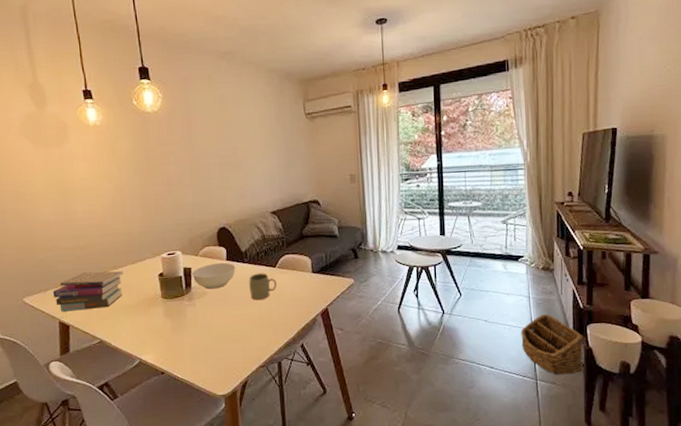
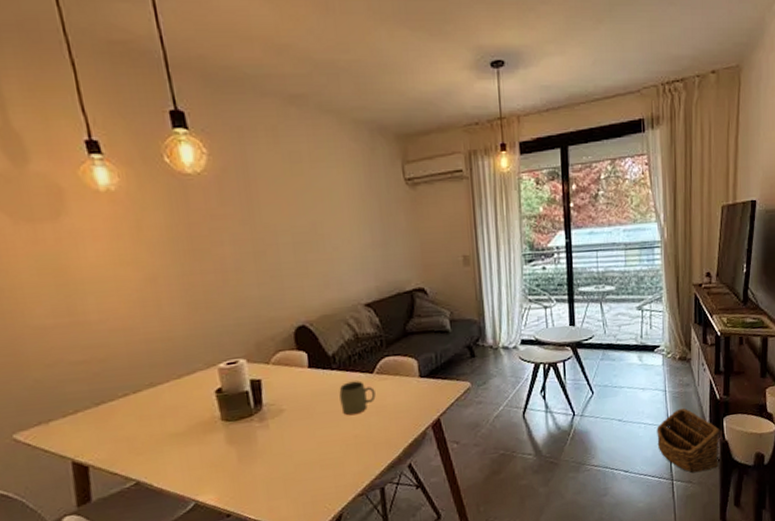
books: present [52,271,124,312] -> none [58,389,166,449]
bowl: present [192,262,236,289] -> none [262,370,322,406]

